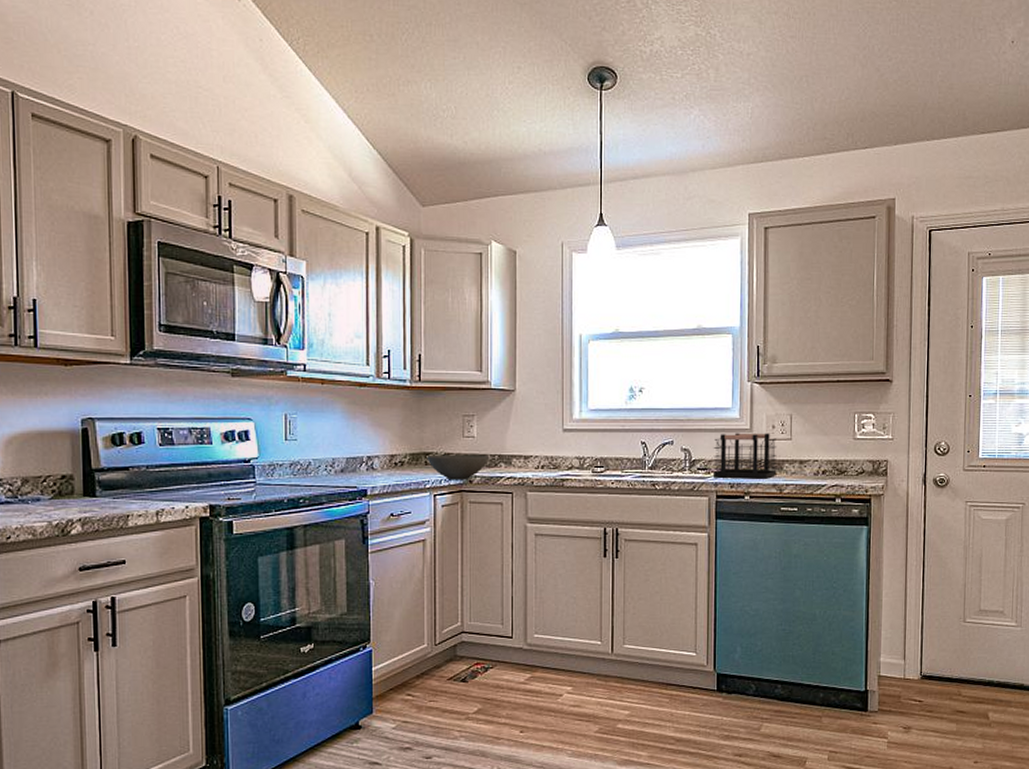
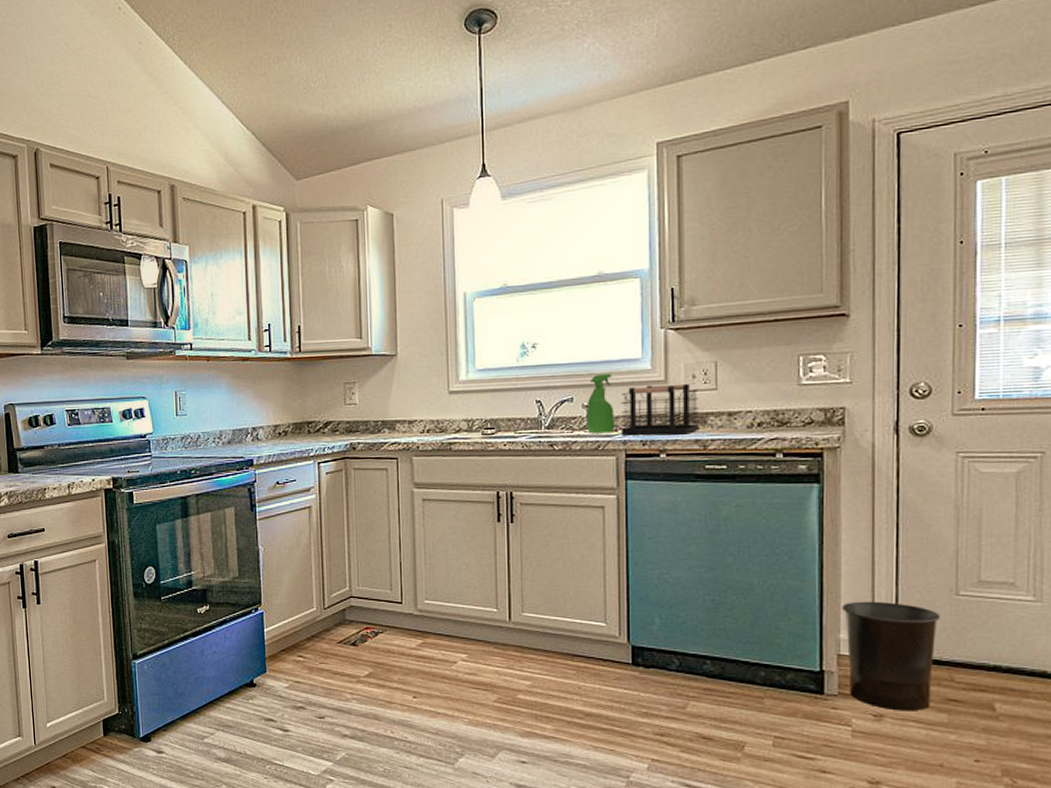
bowl: present [427,454,489,480] -> none [309,421,372,448]
spray bottle: none [684,421,708,475] -> present [586,374,614,434]
waste bin: none [882,628,953,723] -> present [841,601,941,711]

